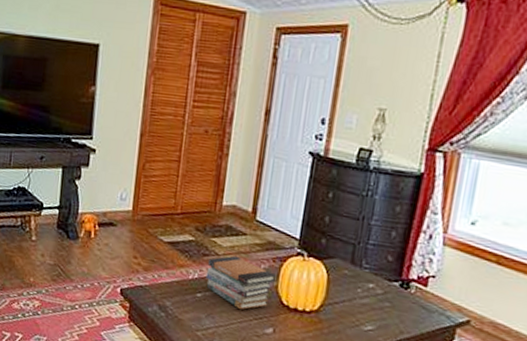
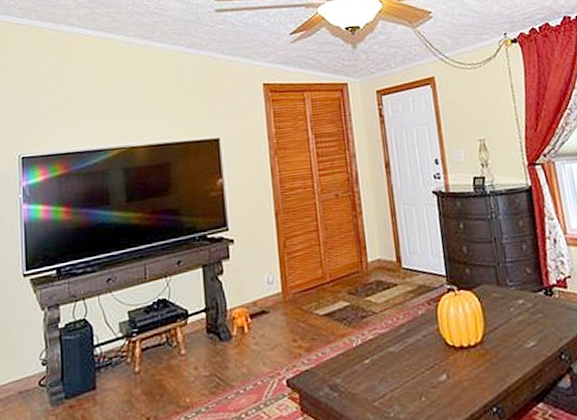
book stack: present [206,255,276,310] -> none [367,309,435,365]

